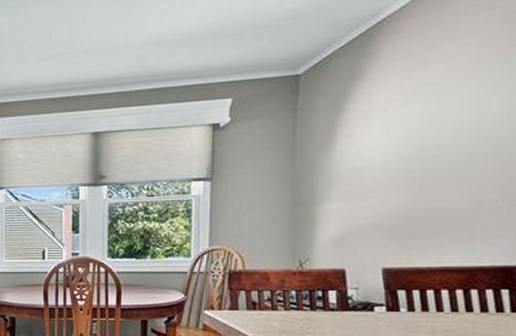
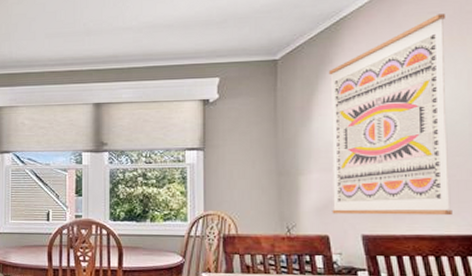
wall art: none [350,10,506,247] -> present [328,14,452,216]

